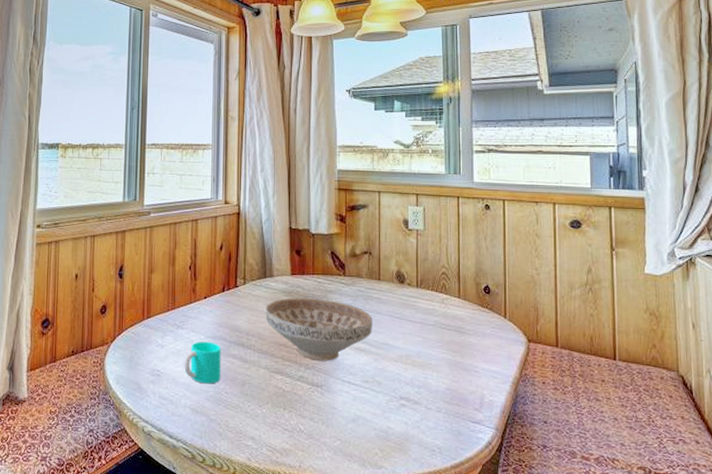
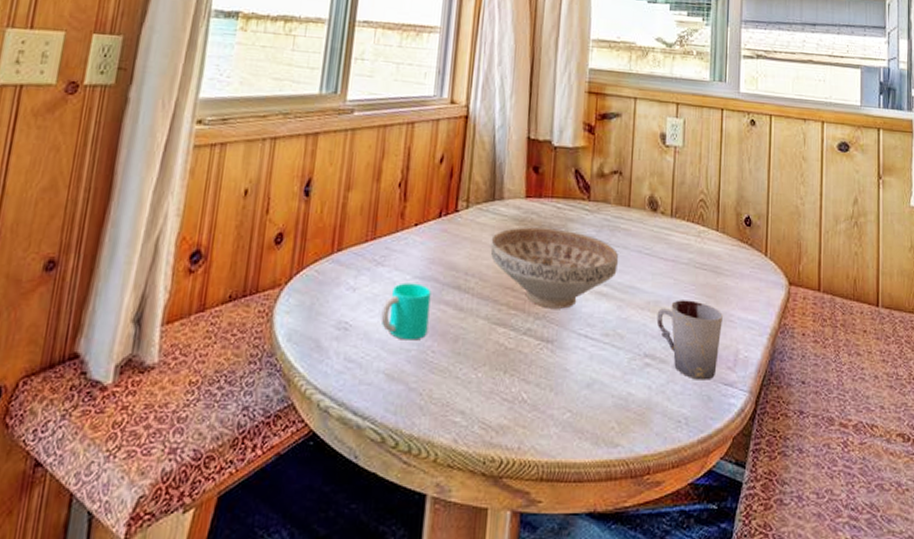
cup: none [409,354,468,419] -> present [656,300,723,380]

